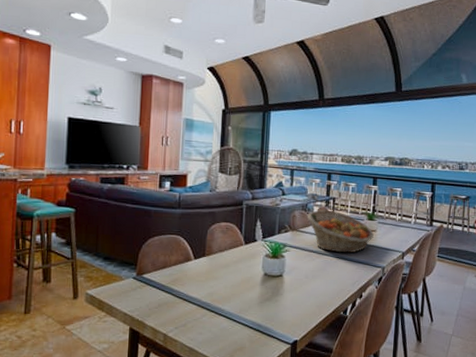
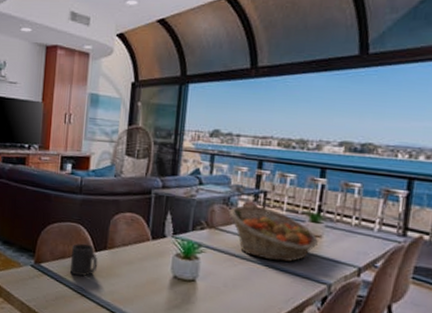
mug: none [171,253,198,283] -> present [69,243,98,277]

